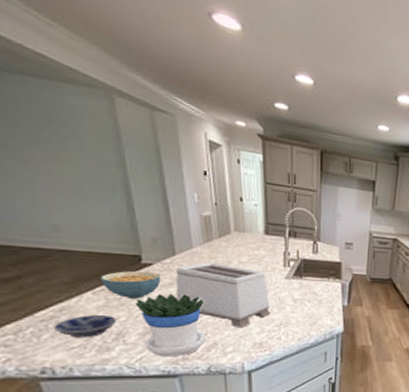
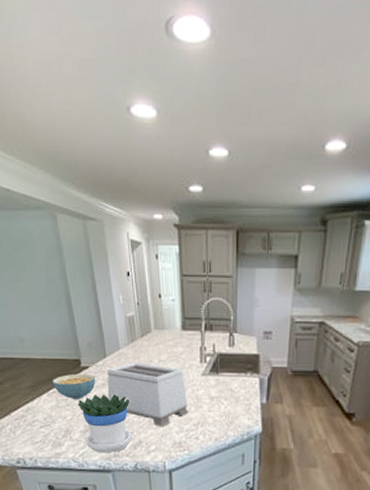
bowl: present [54,314,116,338] -> none [24,413,64,434]

